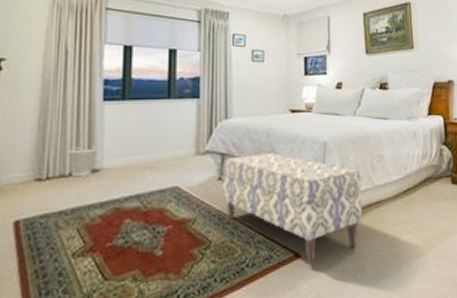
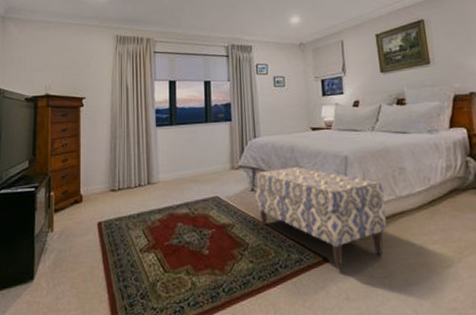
wastebasket: present [66,146,98,177] -> none [131,164,155,189]

